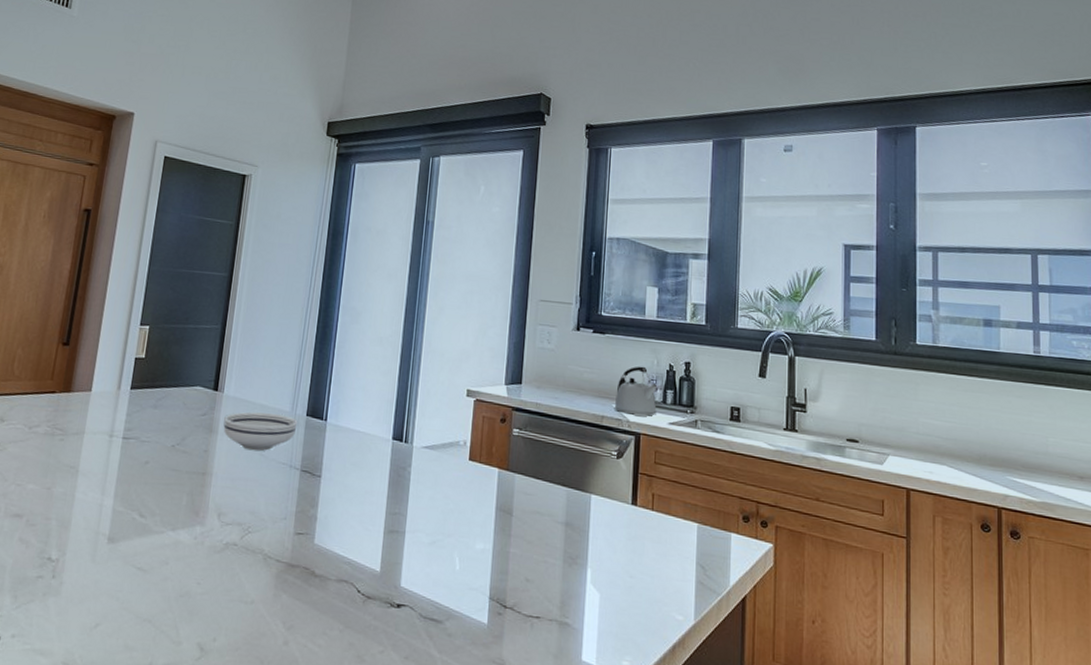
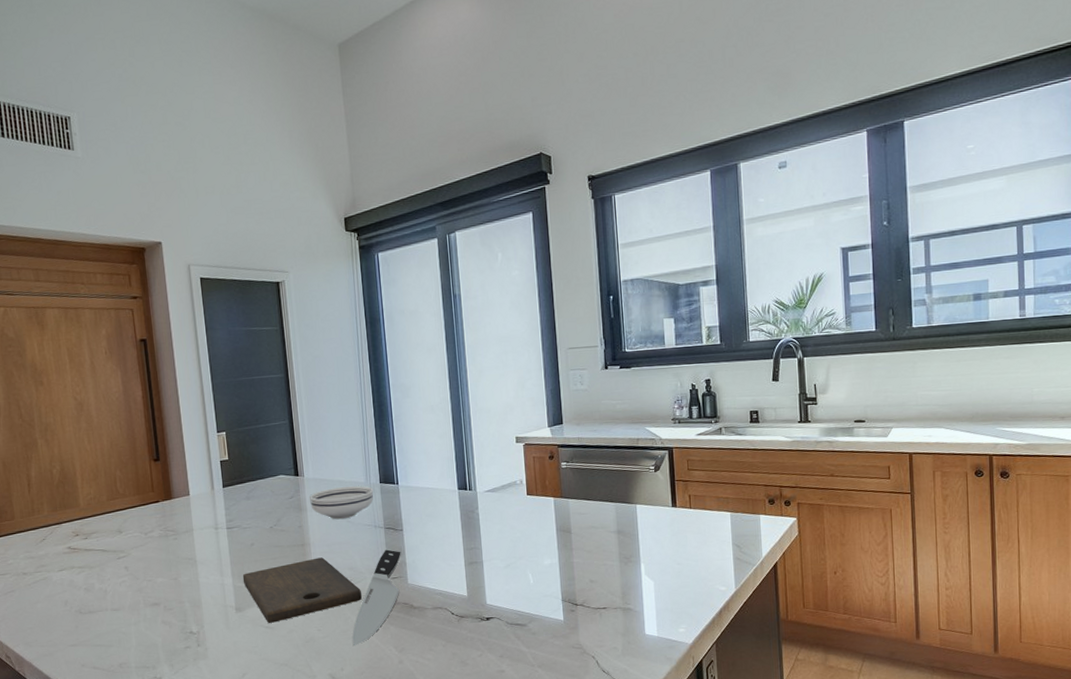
cutting board: none [125,492,258,565] -> present [242,557,362,623]
kitchen knife: none [233,496,314,611] -> present [352,549,401,645]
kettle: present [614,366,658,417] -> none [647,390,685,434]

